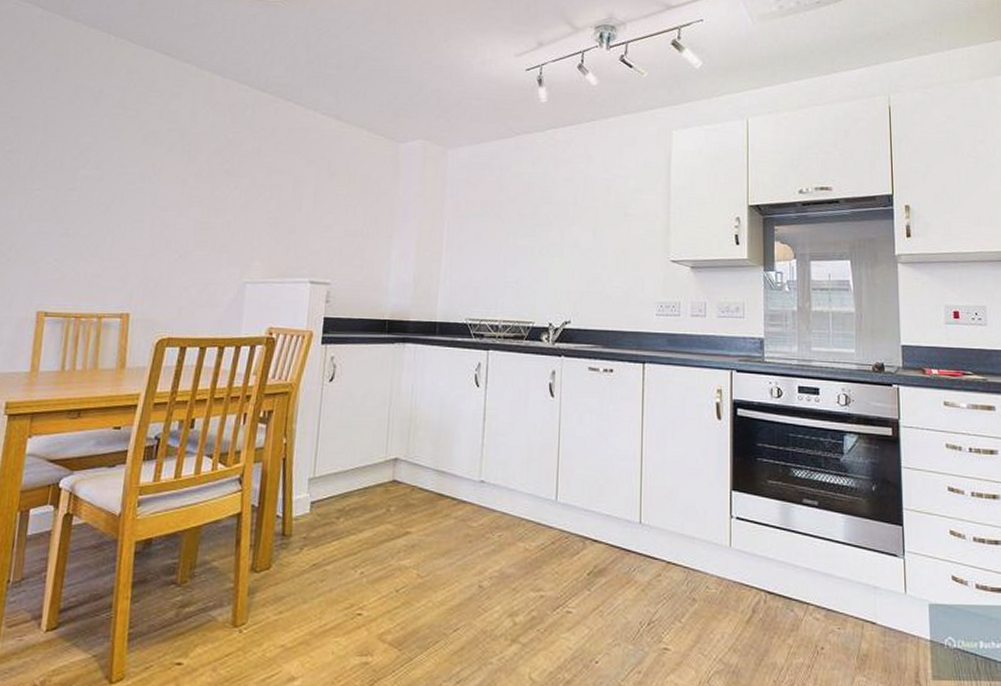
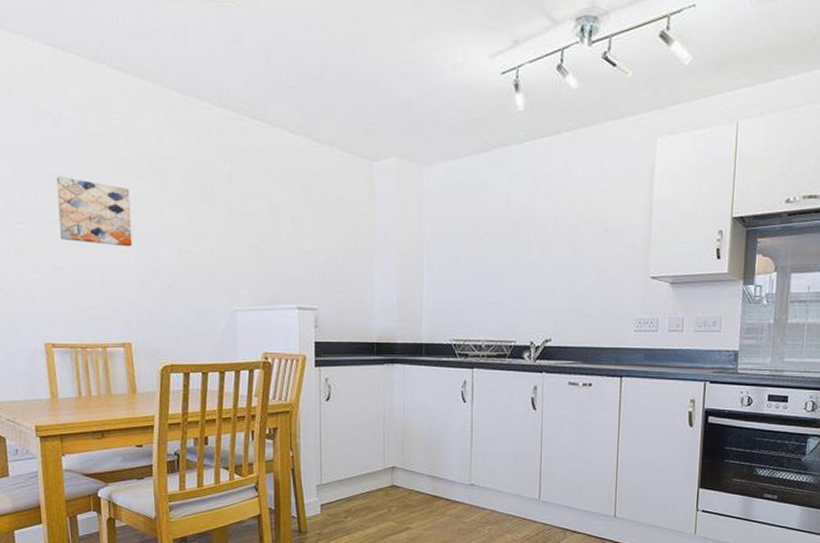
wall art: none [76,147,157,216] -> present [56,176,133,247]

